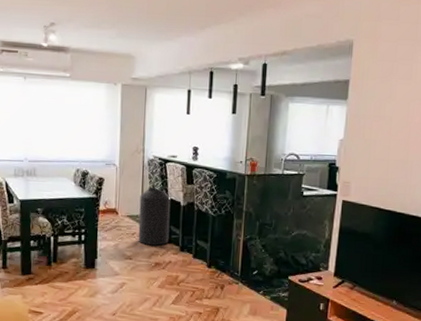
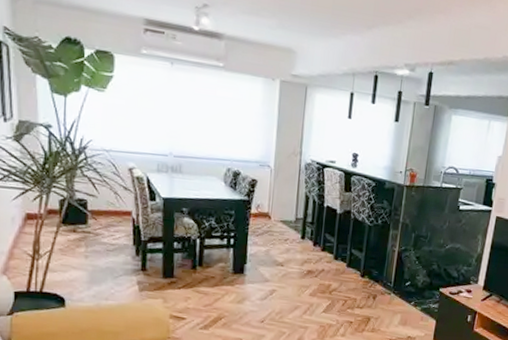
trash can: present [138,187,171,246] -> none [291,192,328,253]

